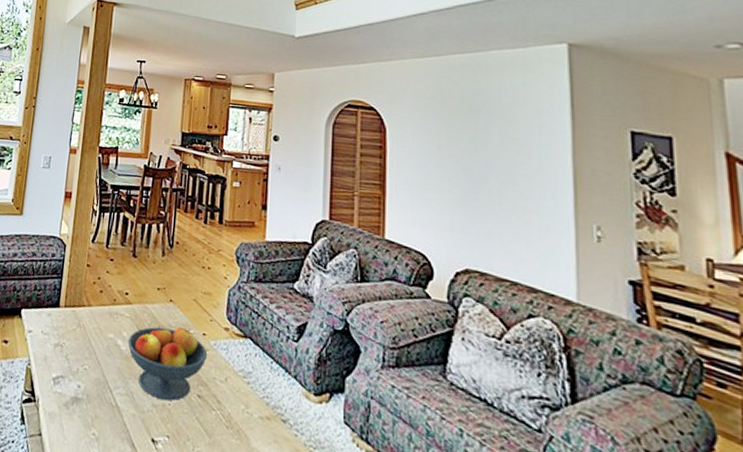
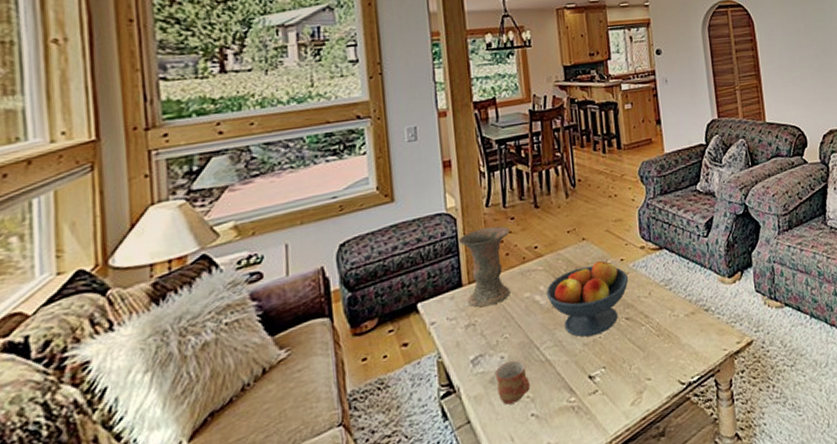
vase: none [60,260,108,334] -> present [458,226,510,307]
mug: none [69,392,98,435] -> present [495,360,531,405]

